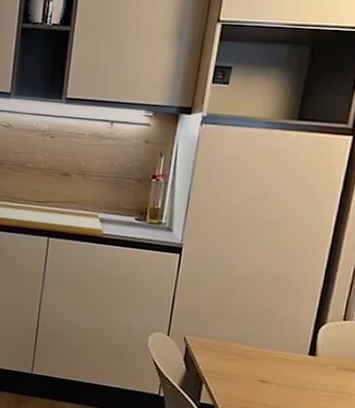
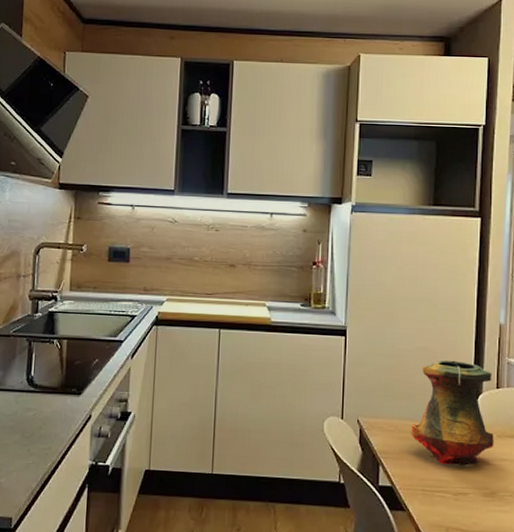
vase: none [240,286,340,394] -> present [411,360,494,466]

